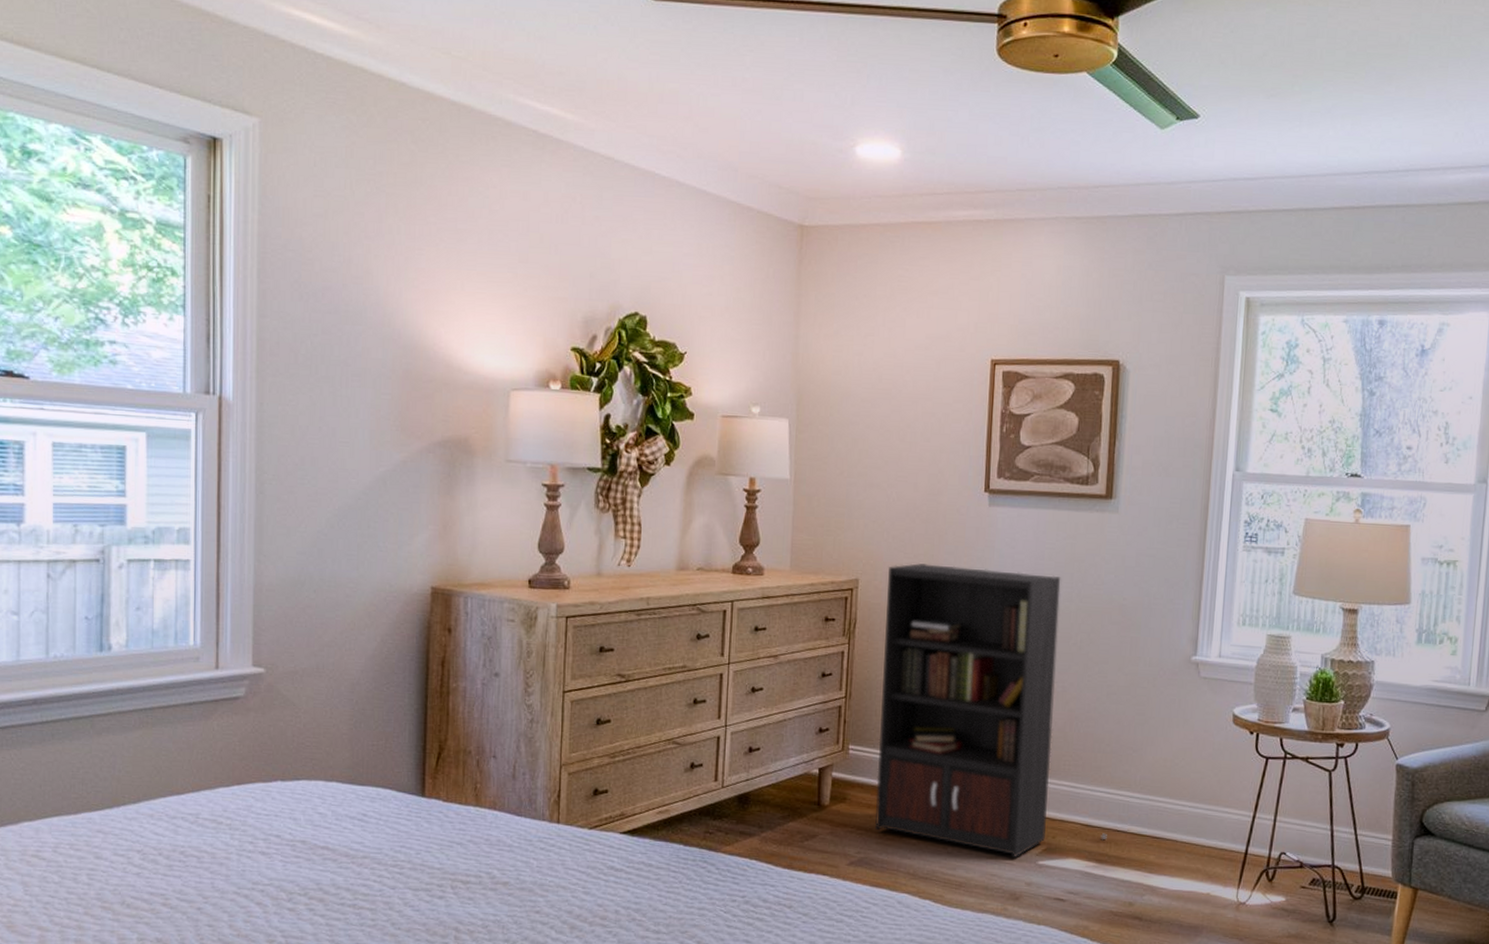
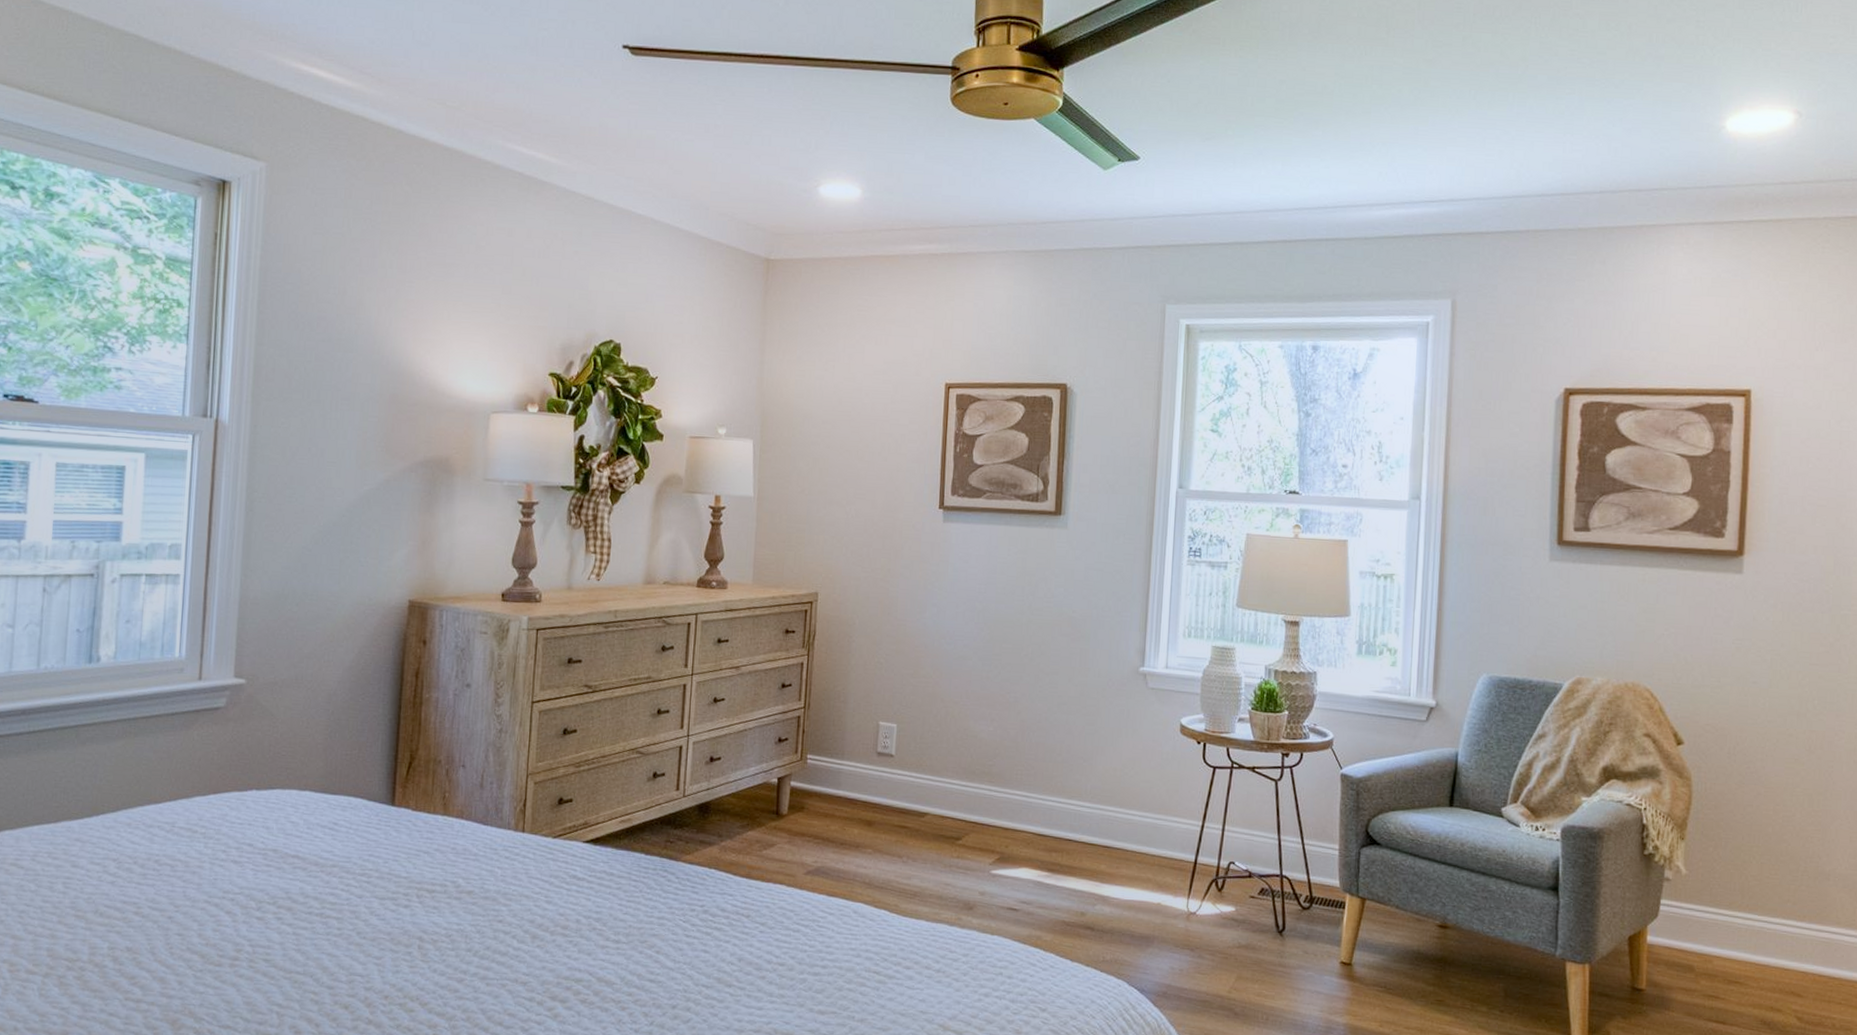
bookcase: present [875,563,1107,858] -> none [832,577,1059,868]

